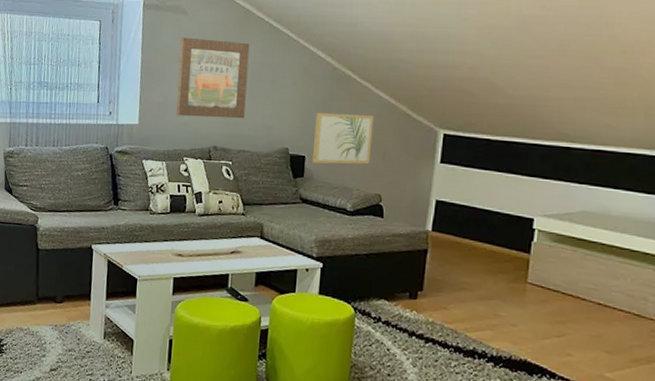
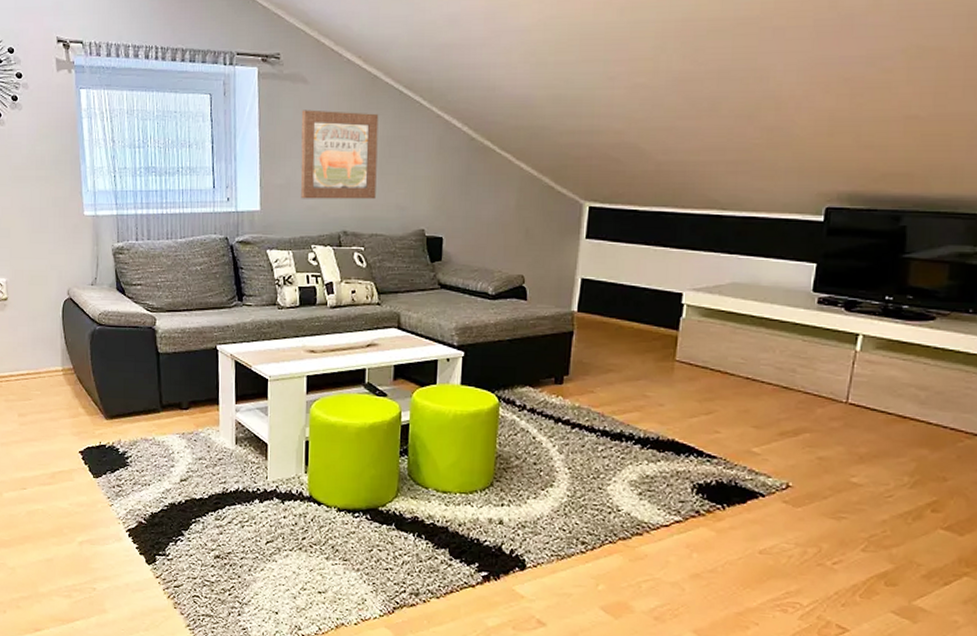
wall art: present [312,112,374,165] -> none [450,188,515,245]

